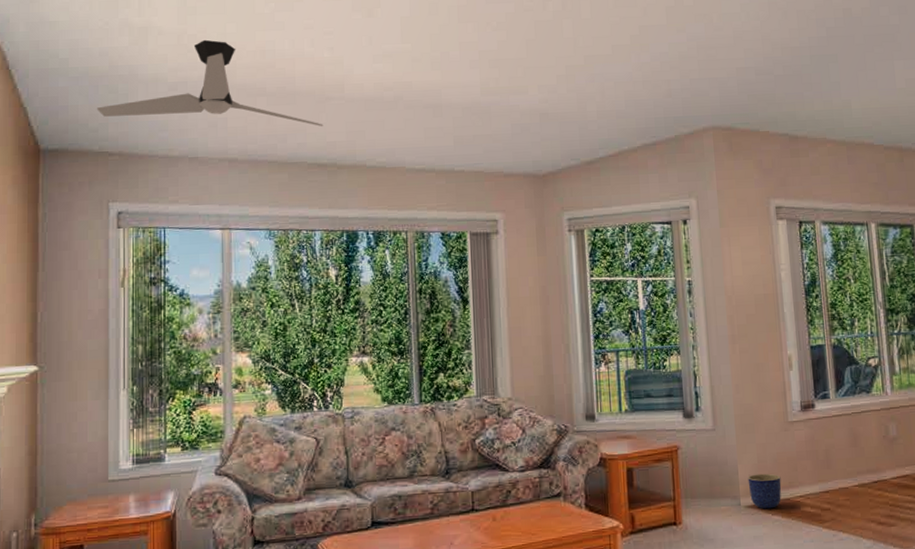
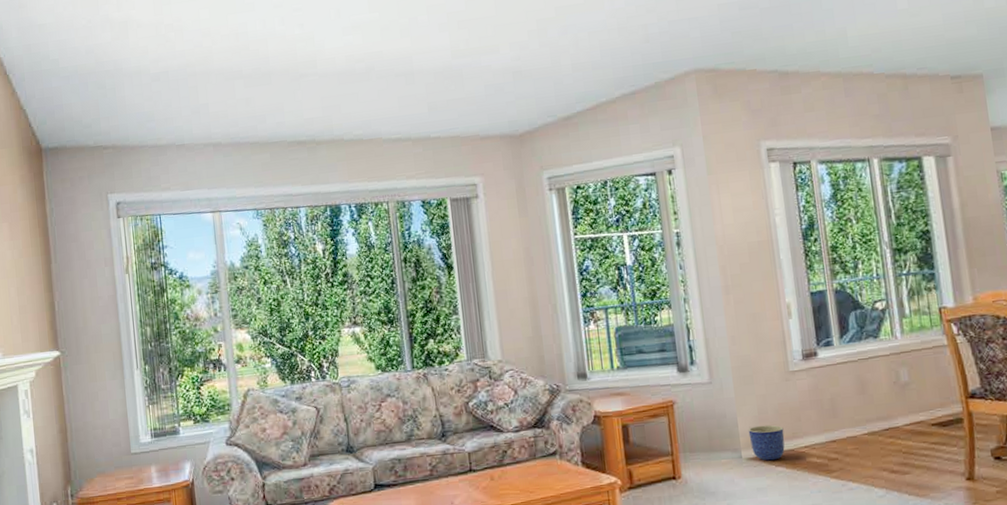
ceiling fan: present [96,39,324,126] -> none [88,28,300,112]

